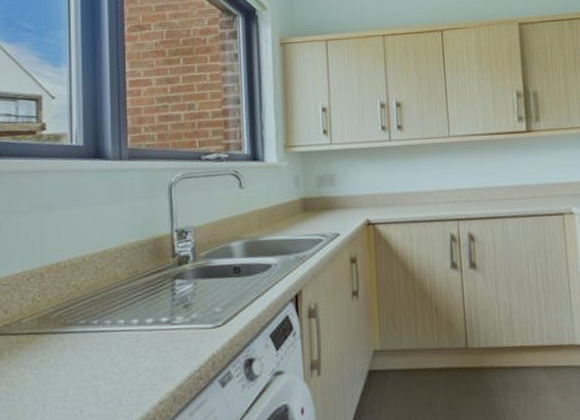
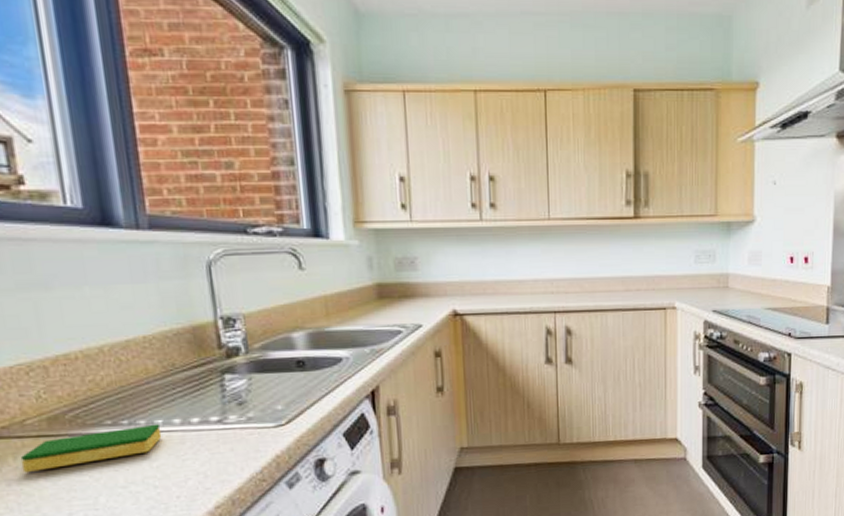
dish sponge: none [14,324,122,366] -> present [20,424,162,473]

